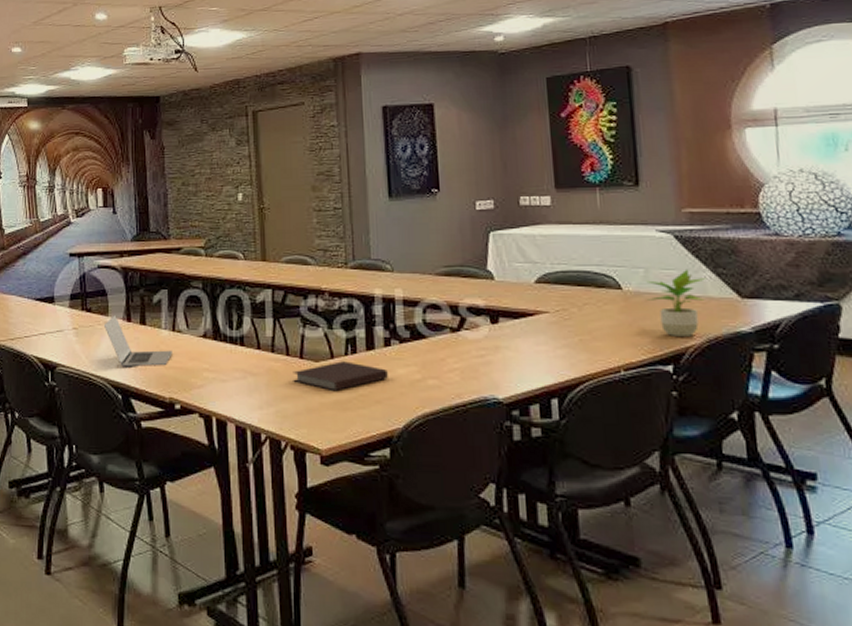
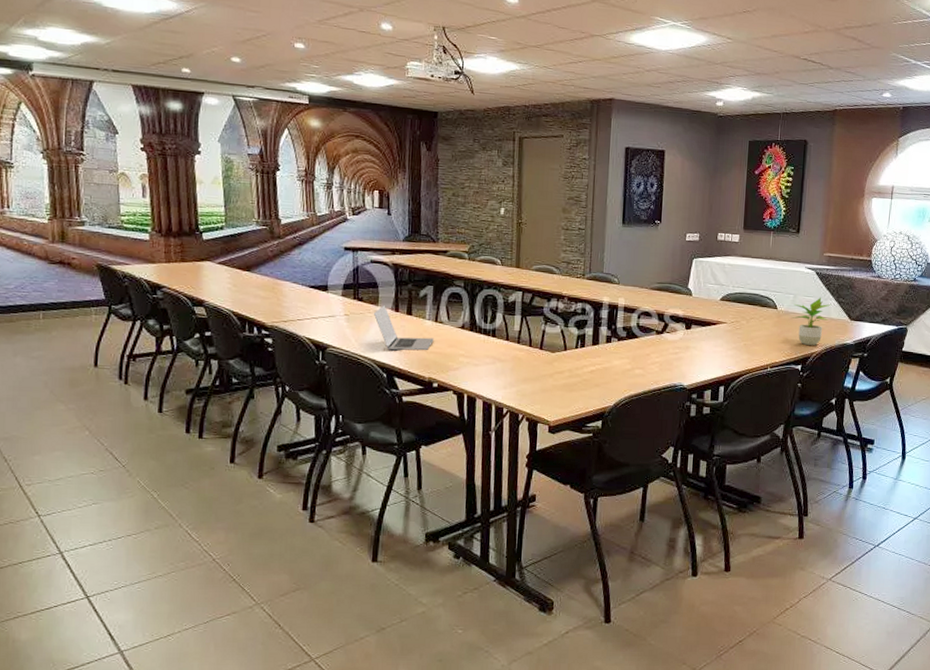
notebook: present [293,361,388,392] -> none [533,353,607,377]

